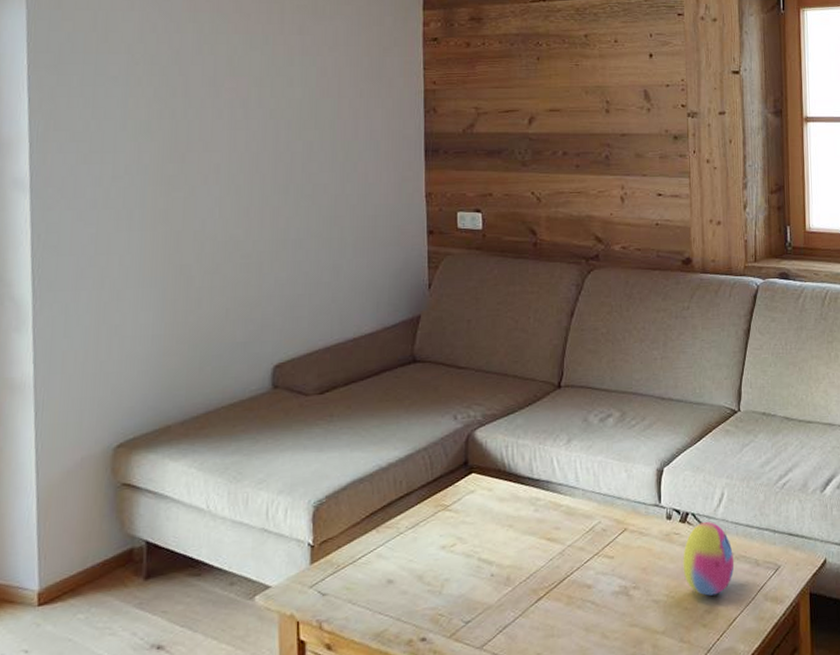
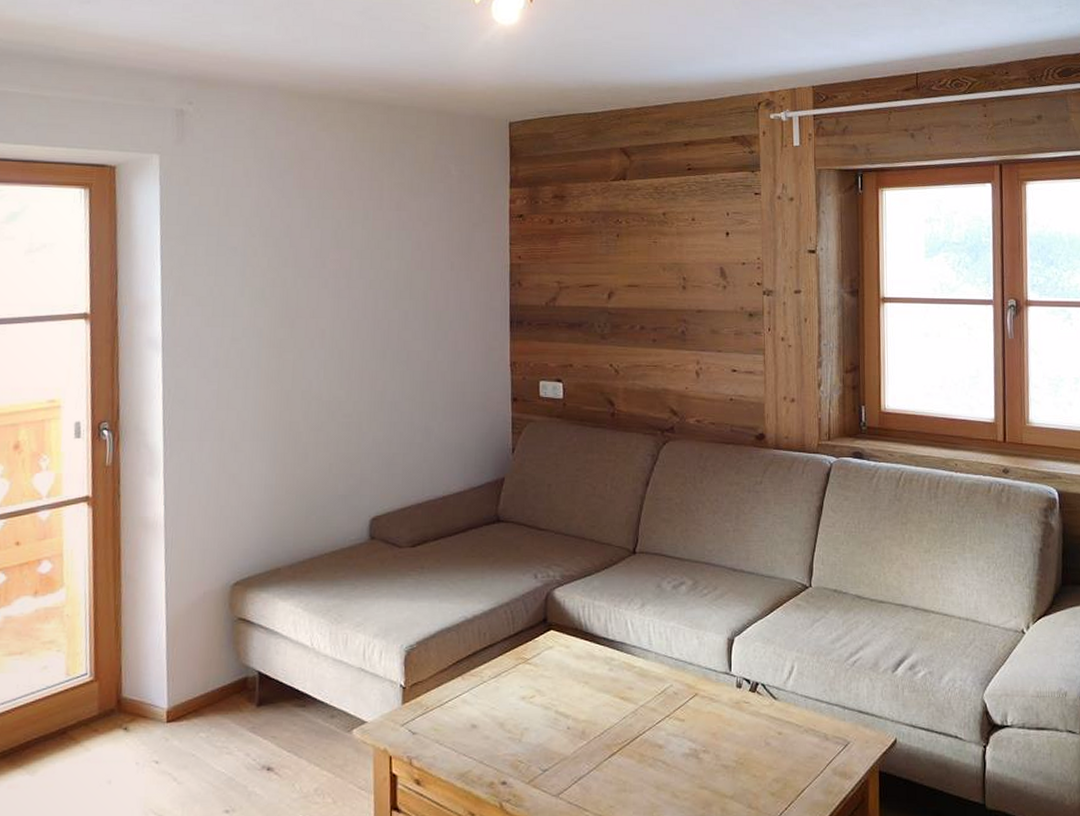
decorative egg: present [683,521,735,596] -> none [752,692,804,765]

